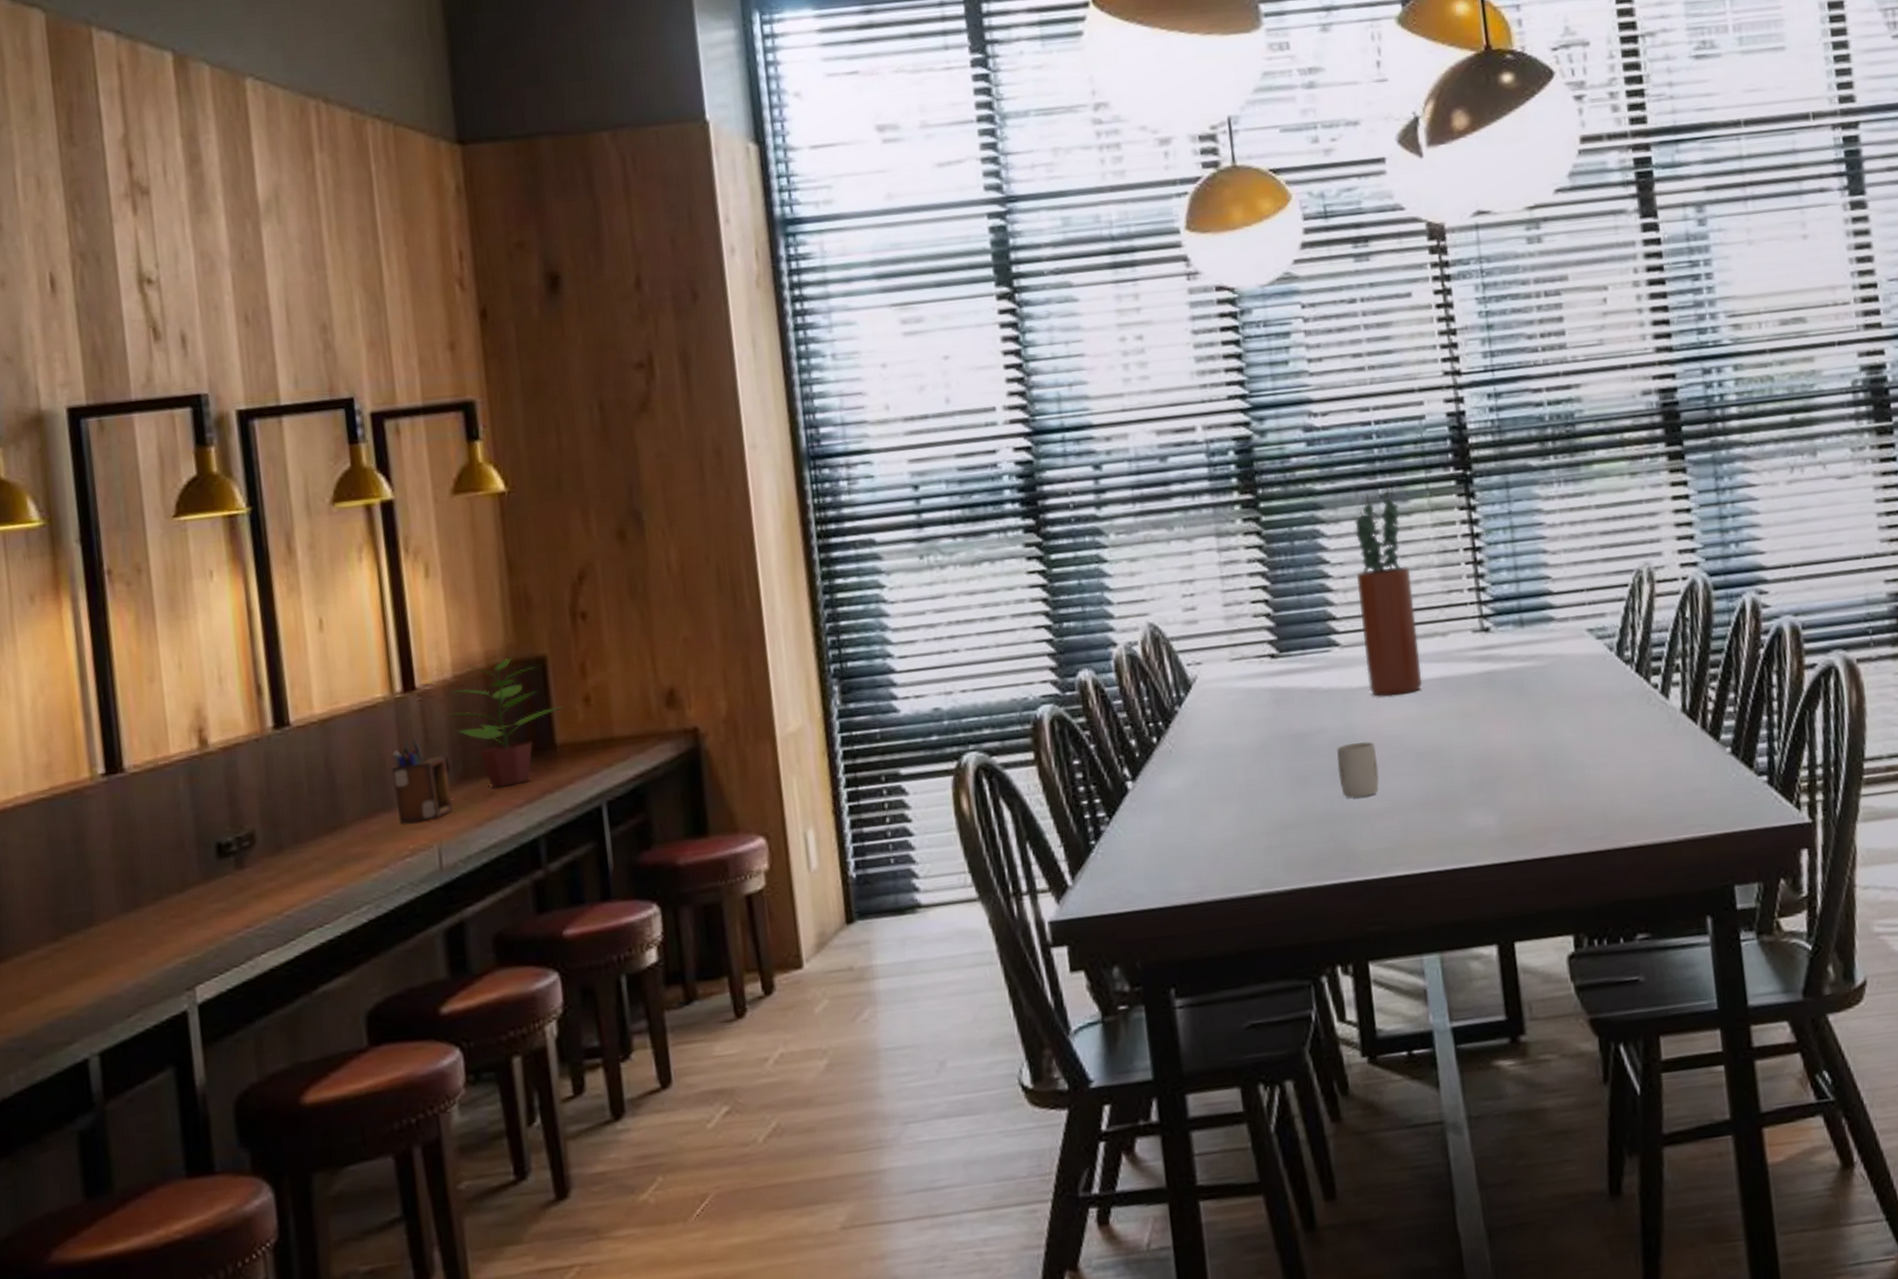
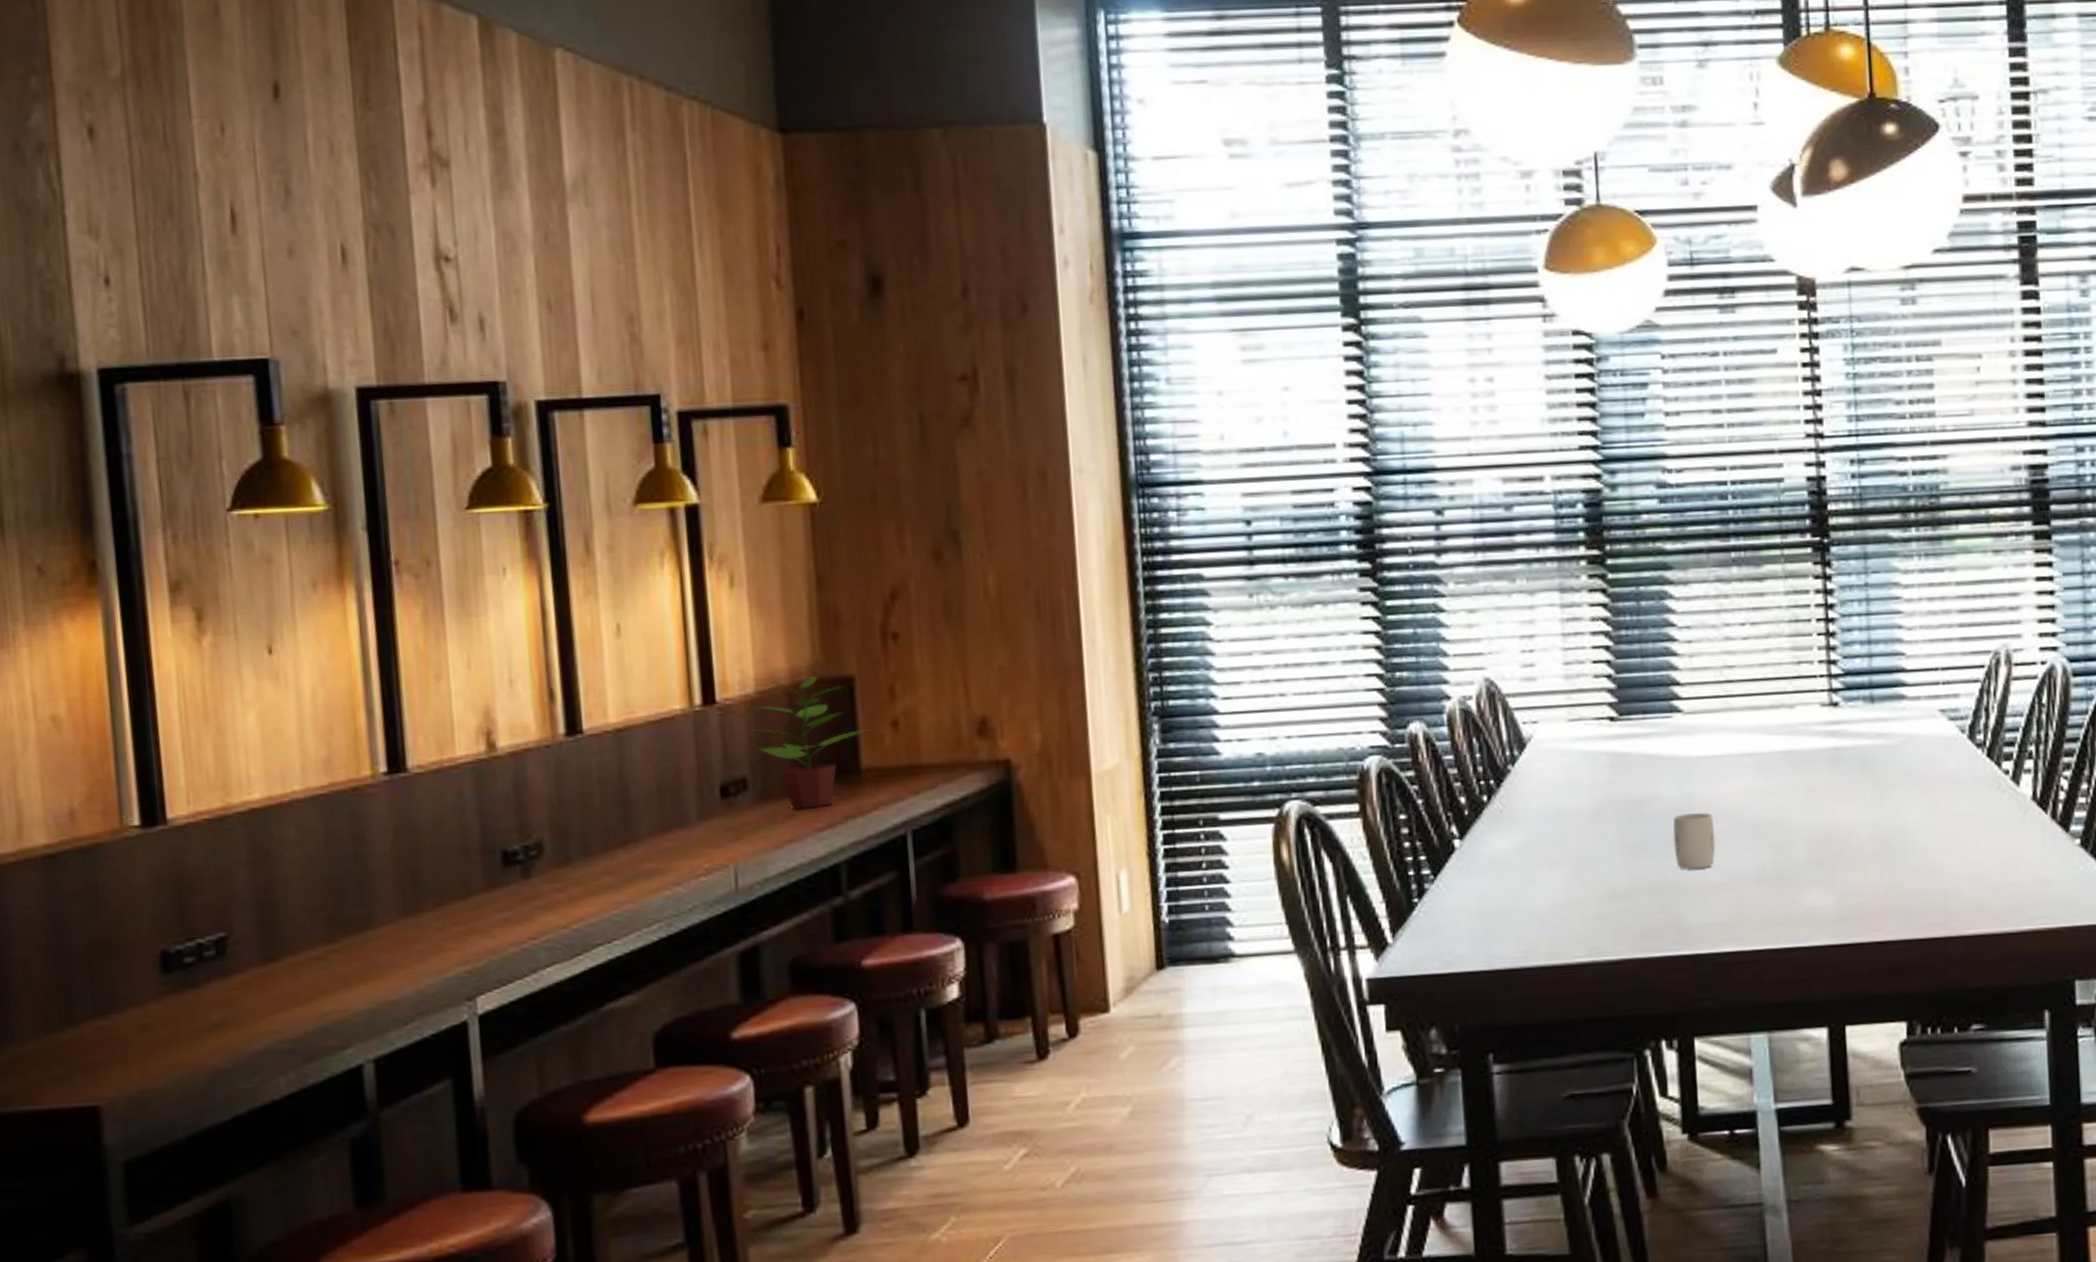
desk organizer: present [391,738,453,825] -> none [688,754,751,842]
vase: present [1355,481,1423,697] -> none [1703,544,1766,767]

